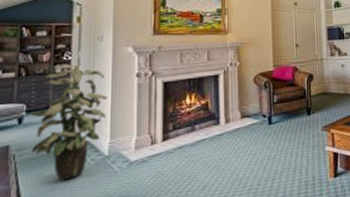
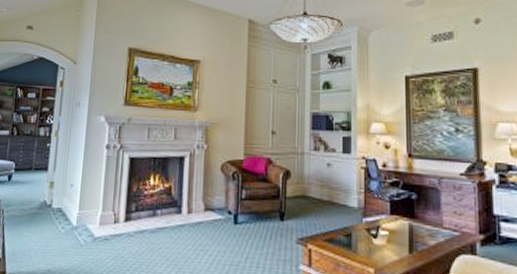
indoor plant: present [29,64,108,181] -> none [16,128,80,244]

